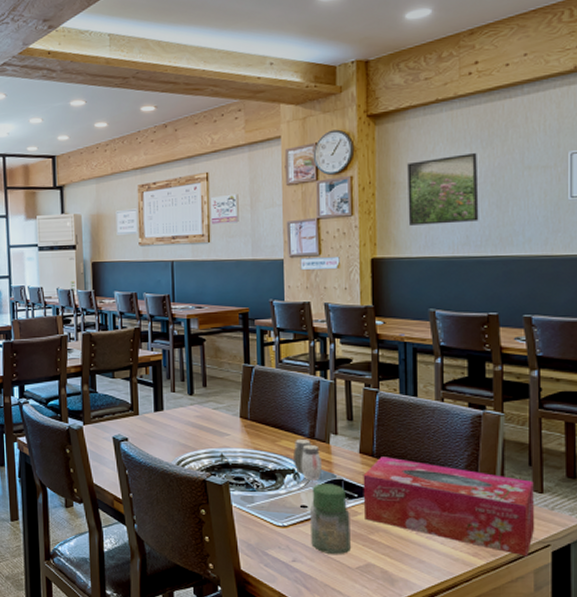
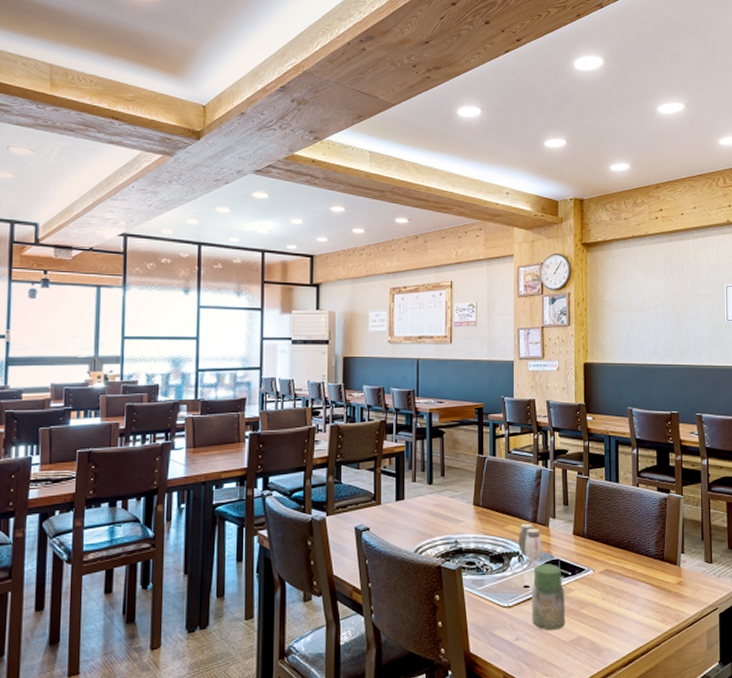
tissue box: present [363,457,535,557] -> none [576,537,707,620]
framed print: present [407,153,479,226] -> none [612,281,664,337]

